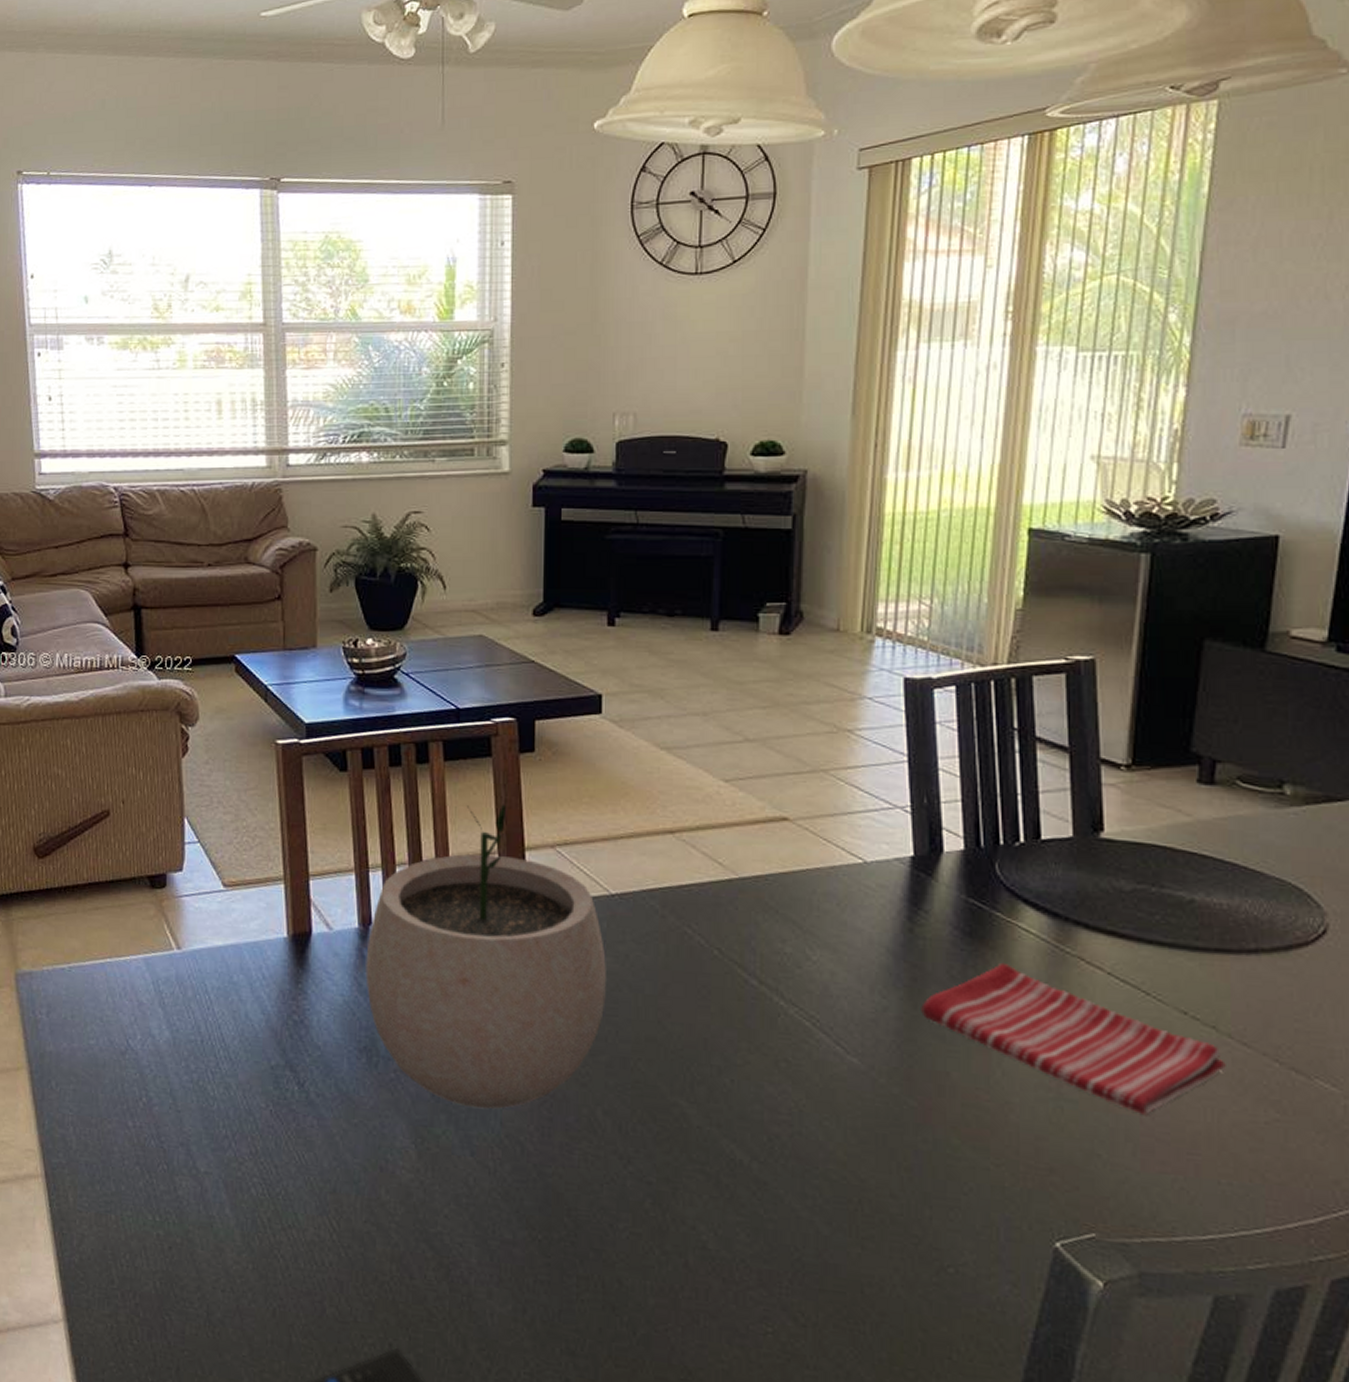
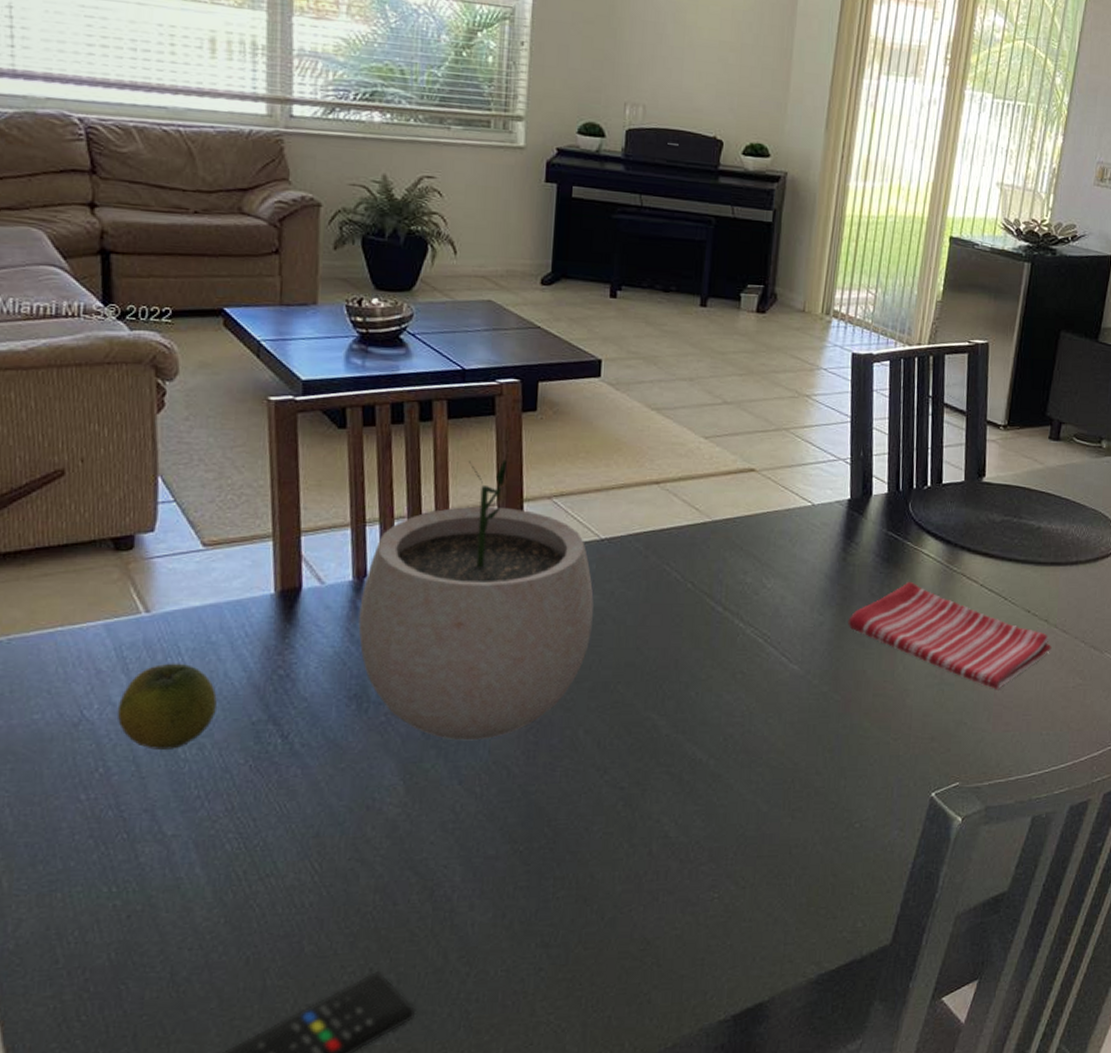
fruit: none [156,1000,240,1086] -> present [117,663,217,750]

